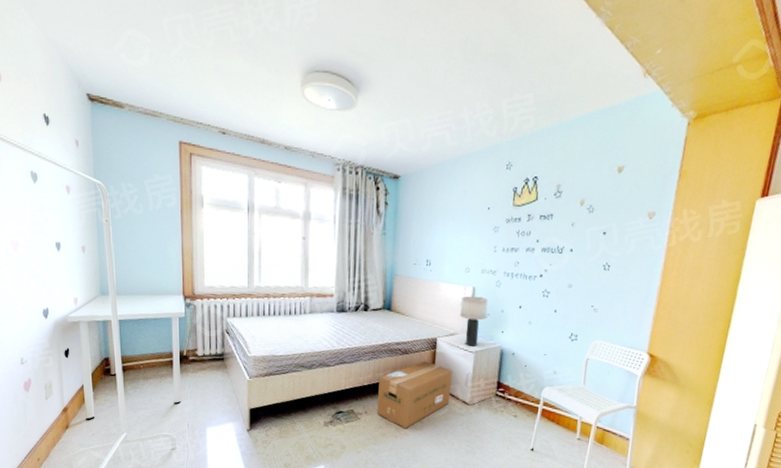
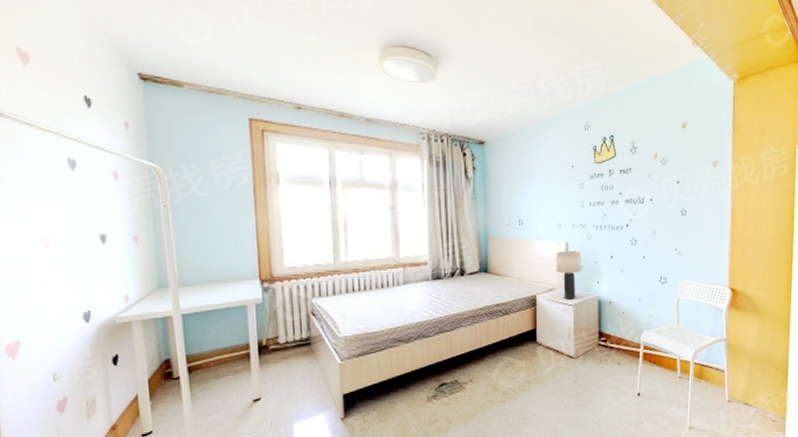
box: present [376,361,453,430] -> none [481,319,555,393]

